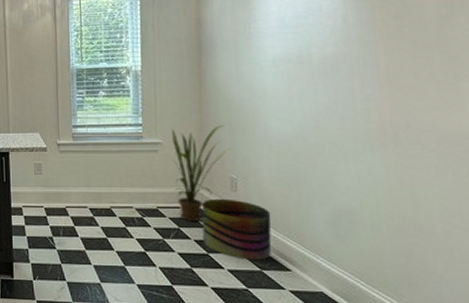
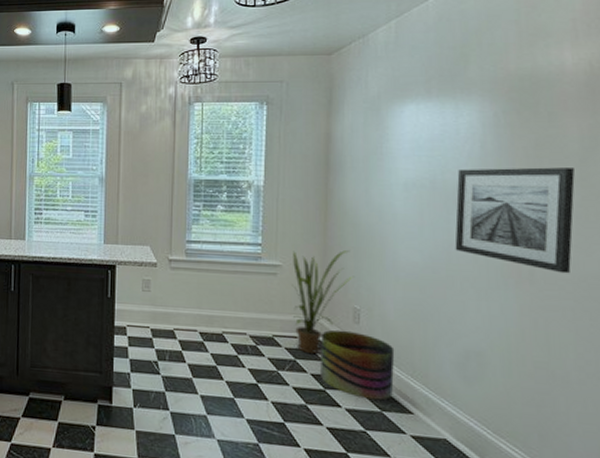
wall art: none [322,35,434,134] -> present [455,167,575,274]

